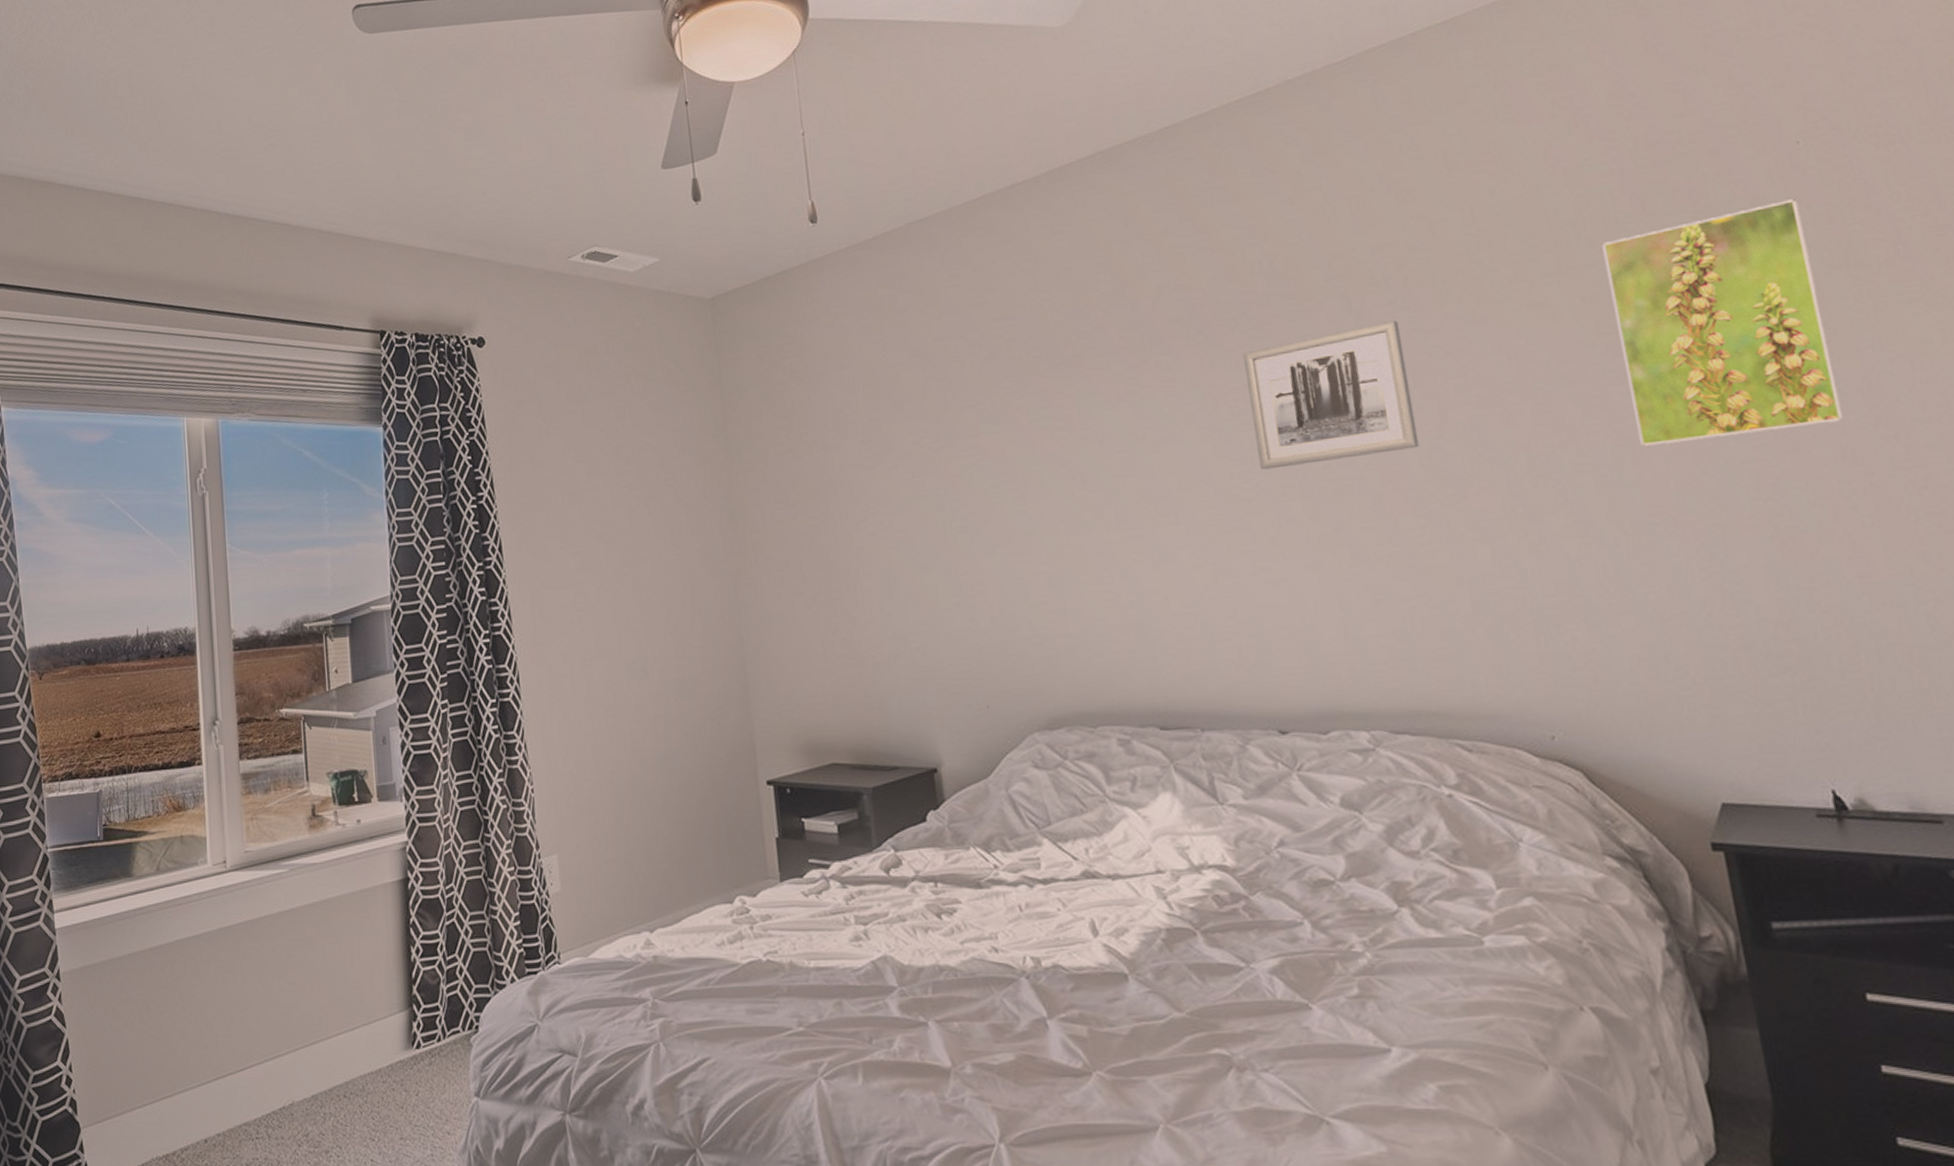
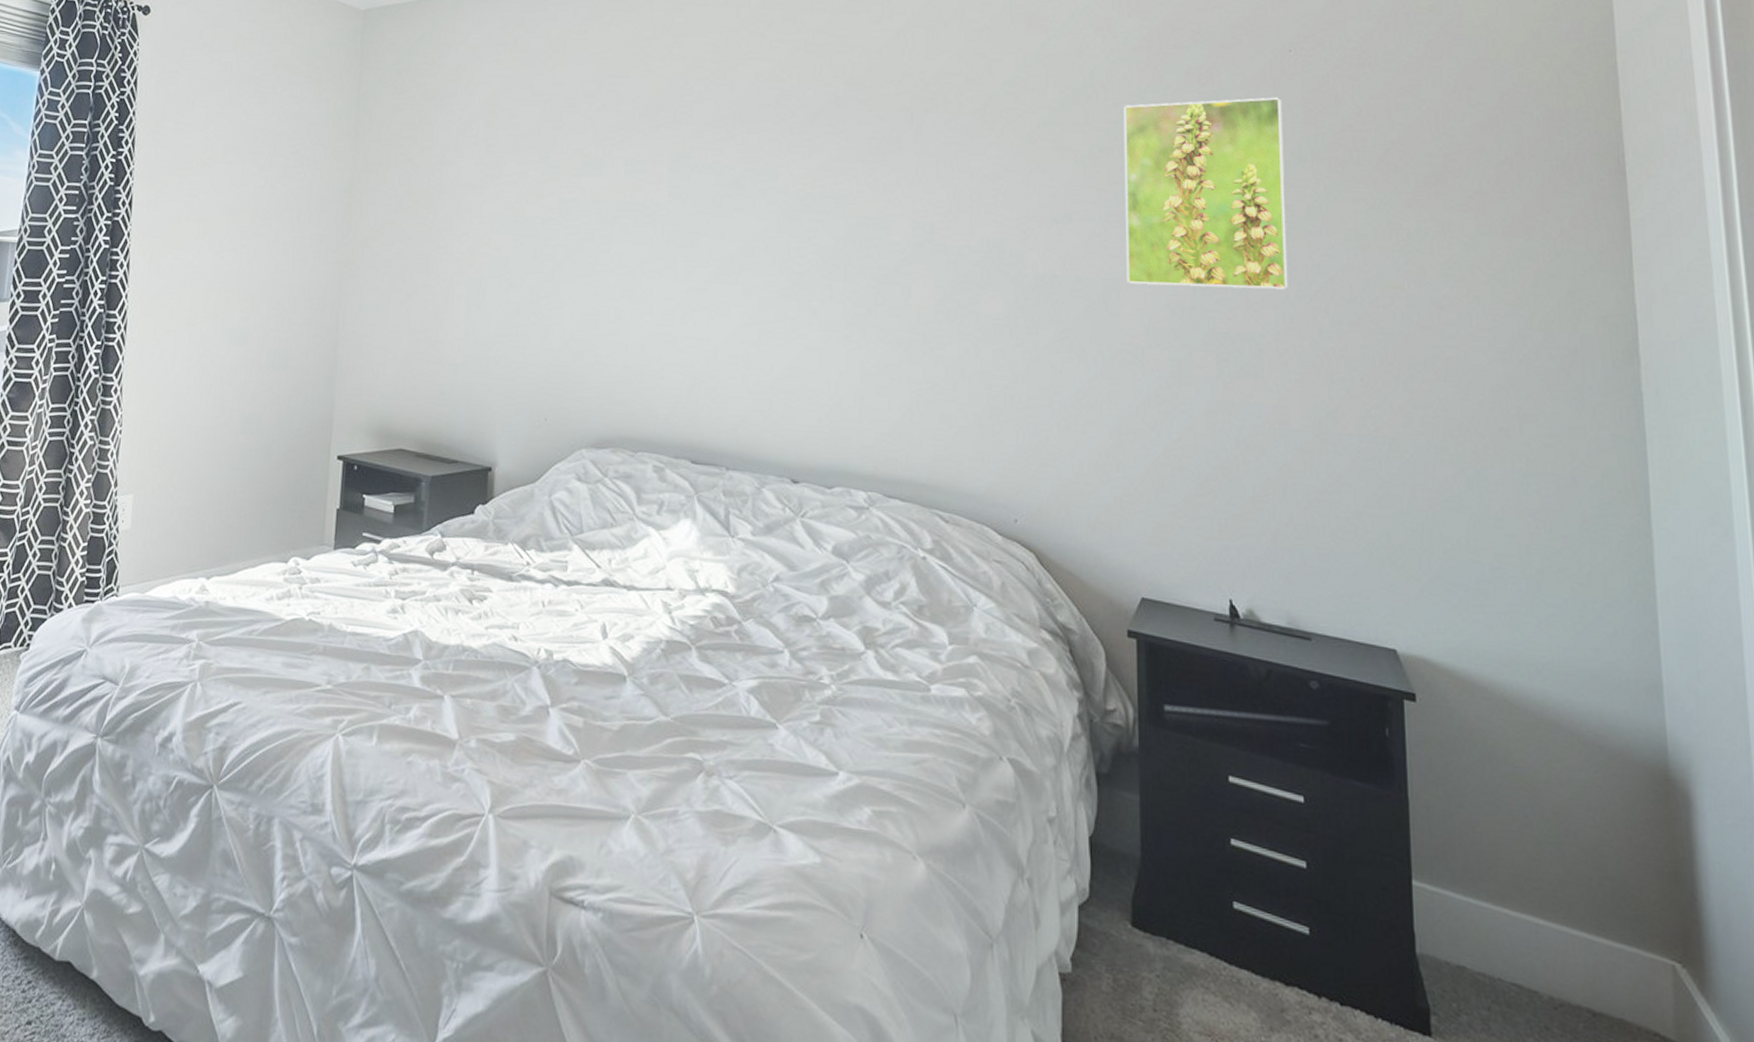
wall art: present [1243,320,1420,470] -> none [815,139,950,253]

